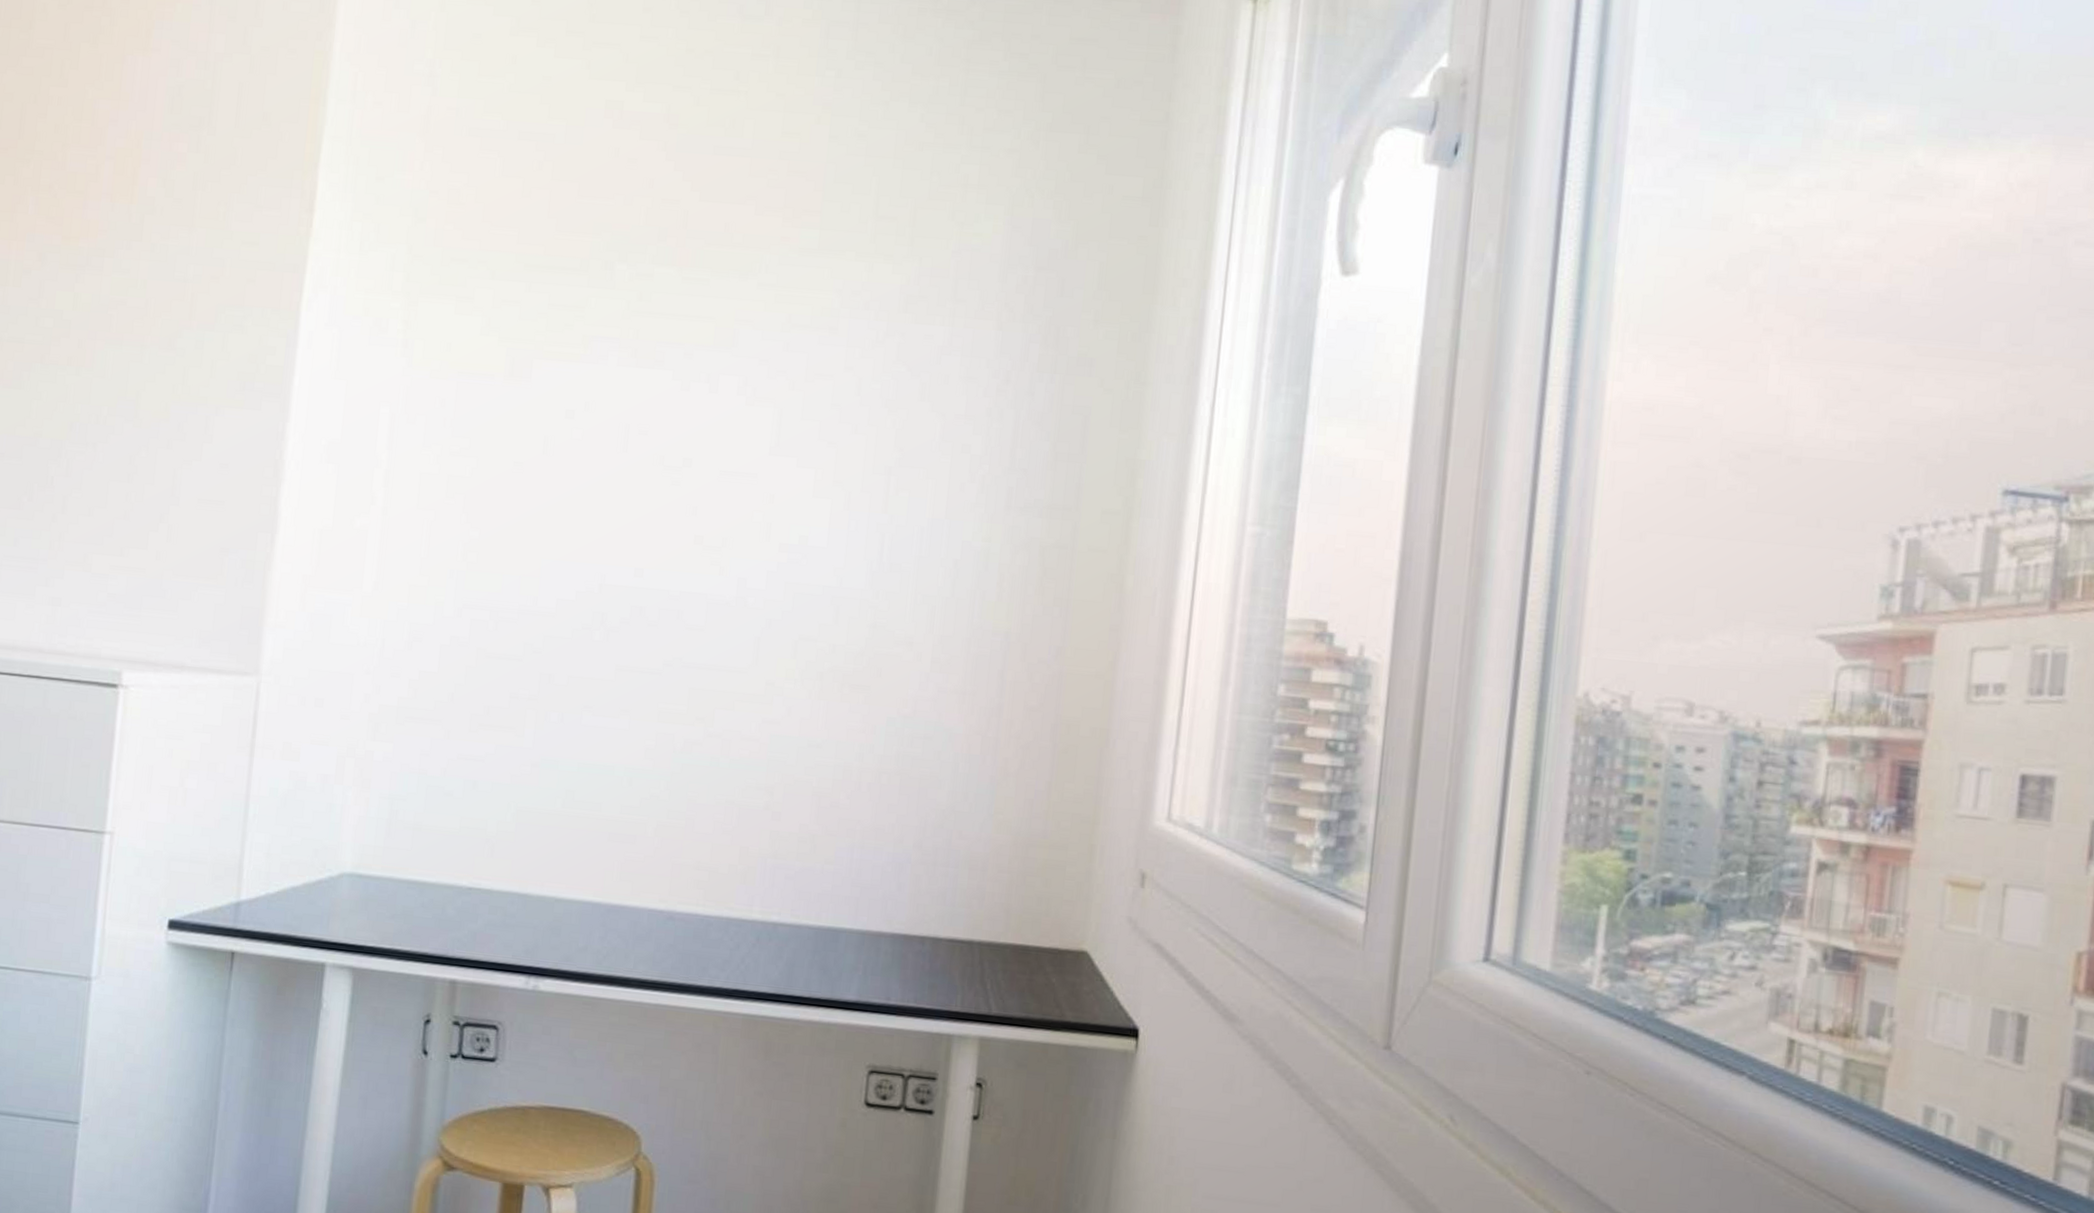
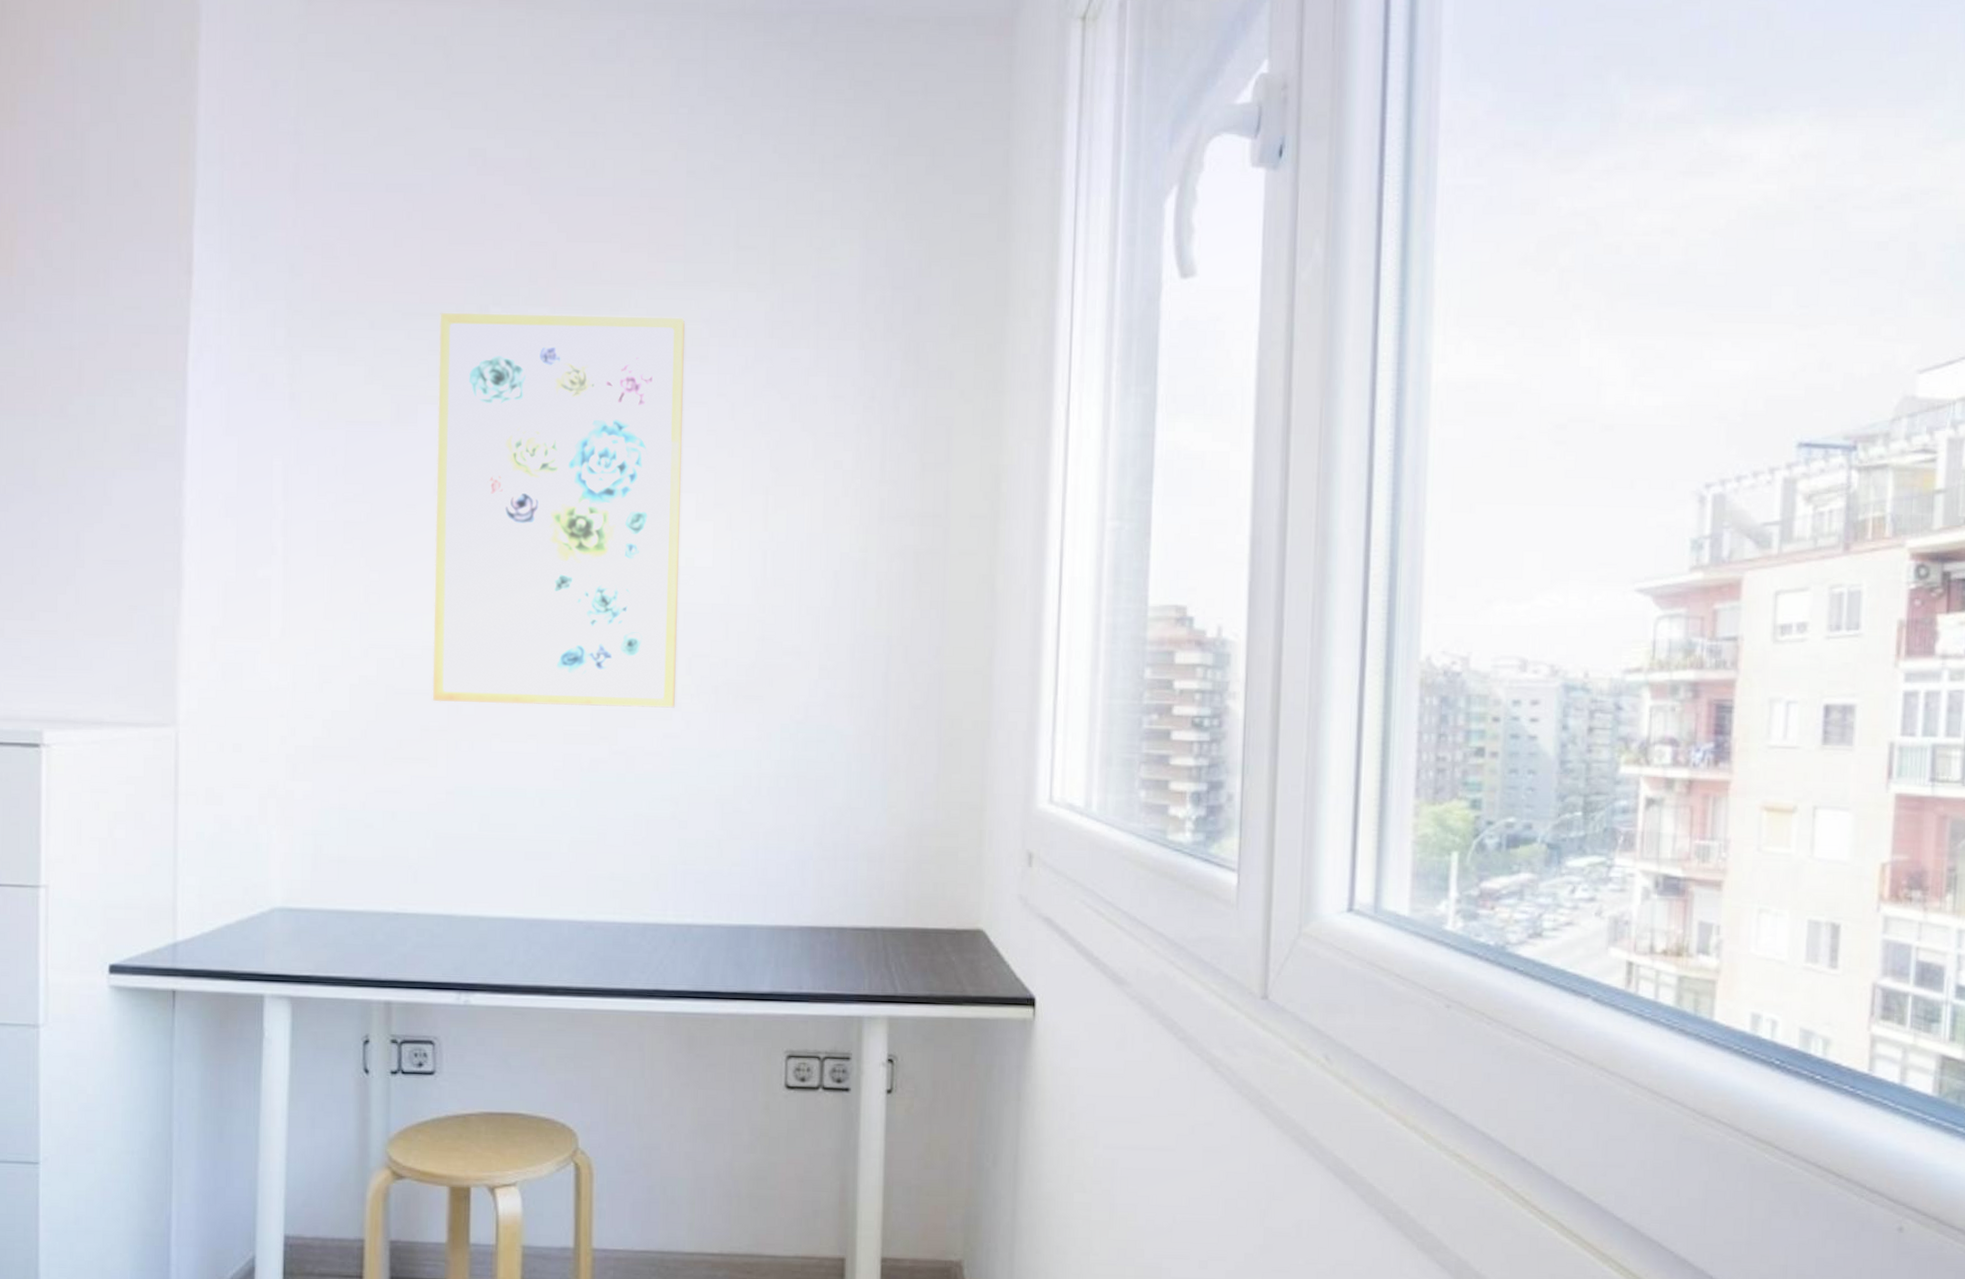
wall art: none [524,266,817,692] -> present [432,312,686,708]

